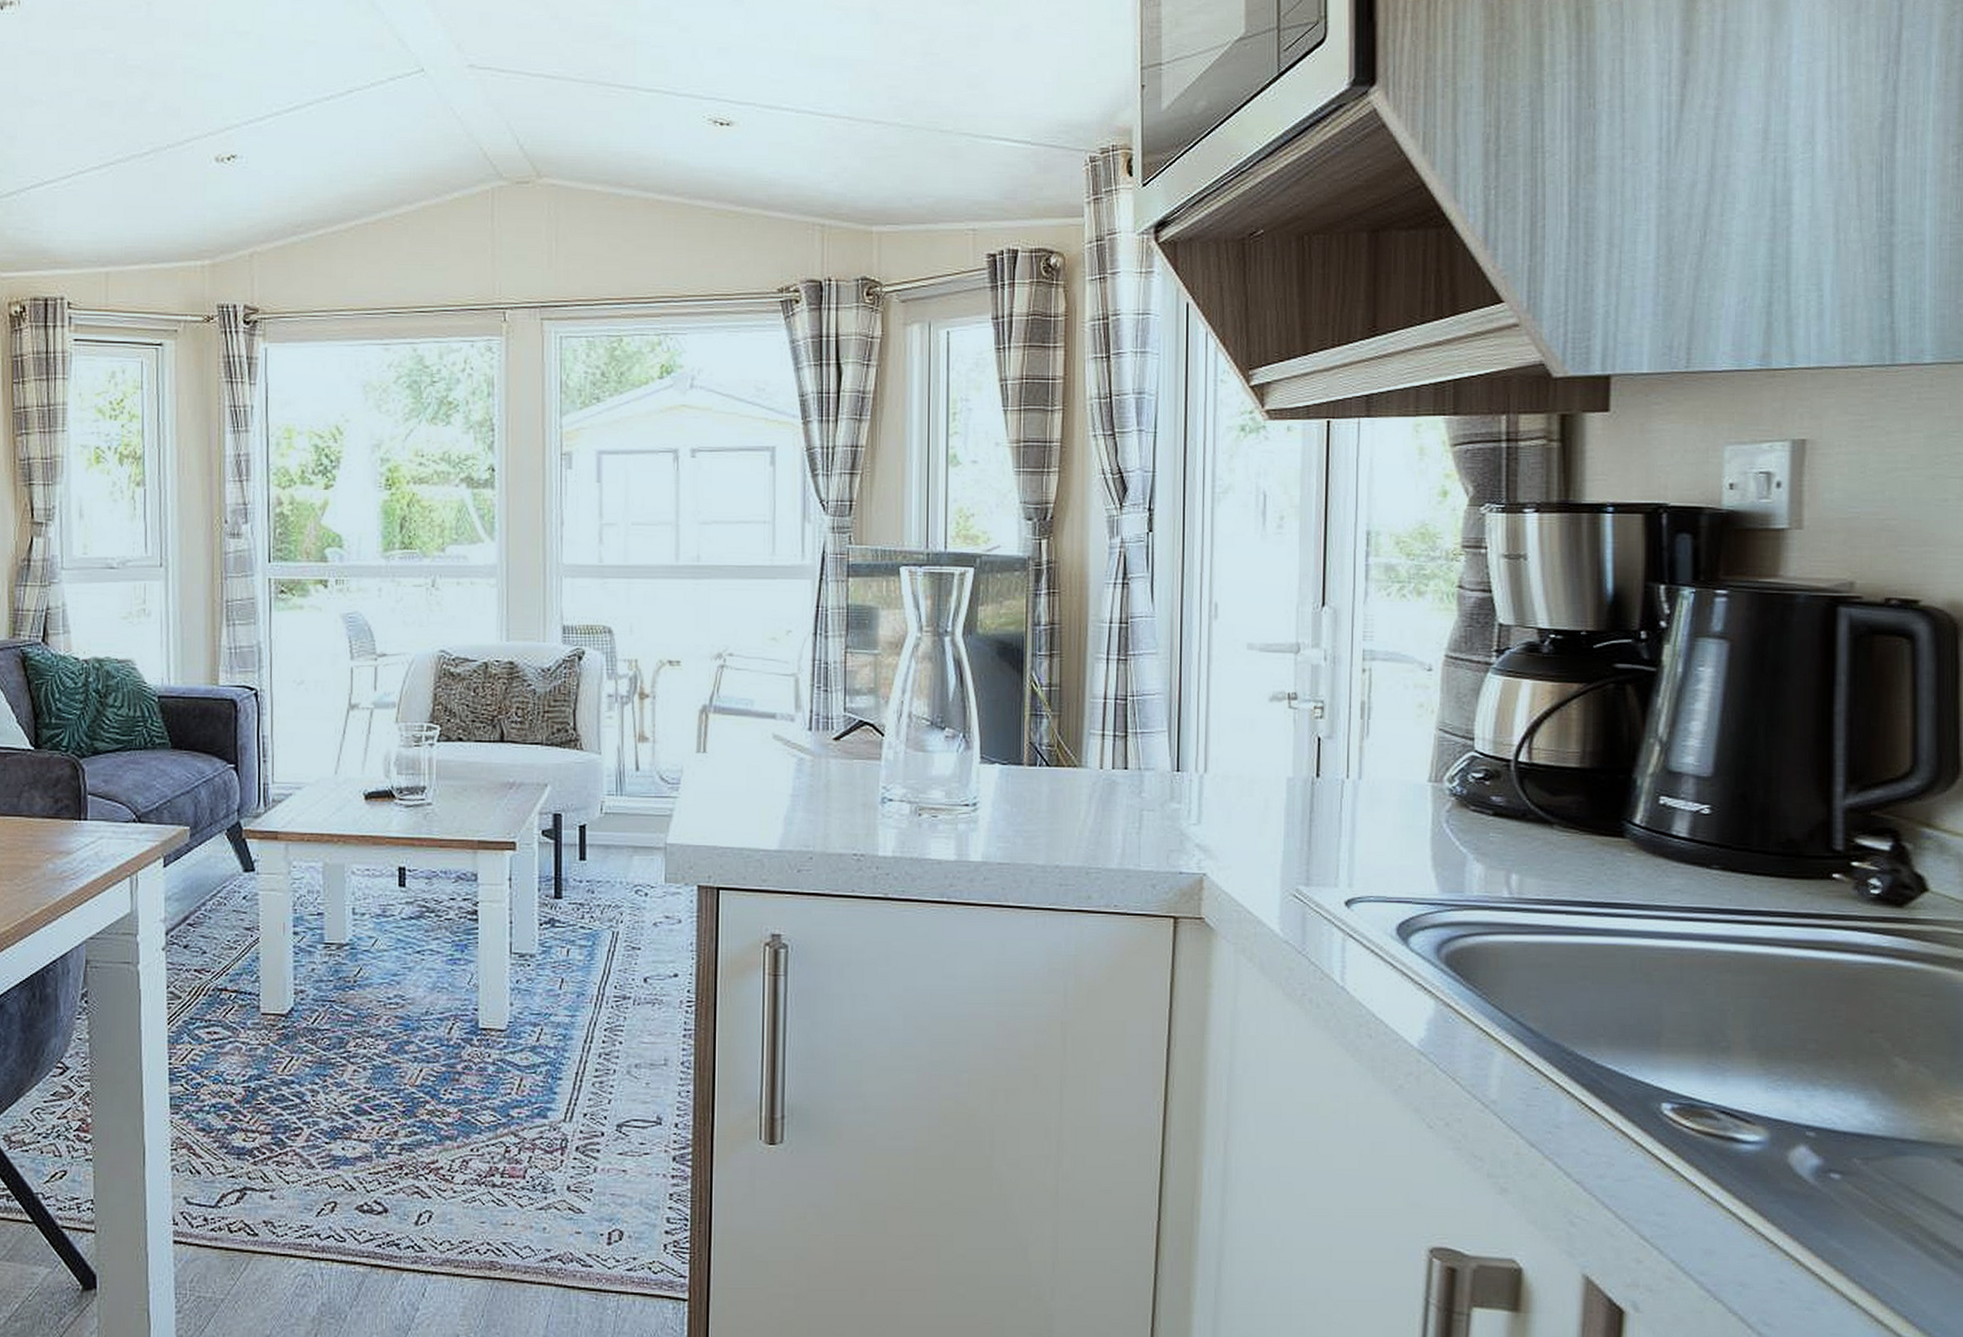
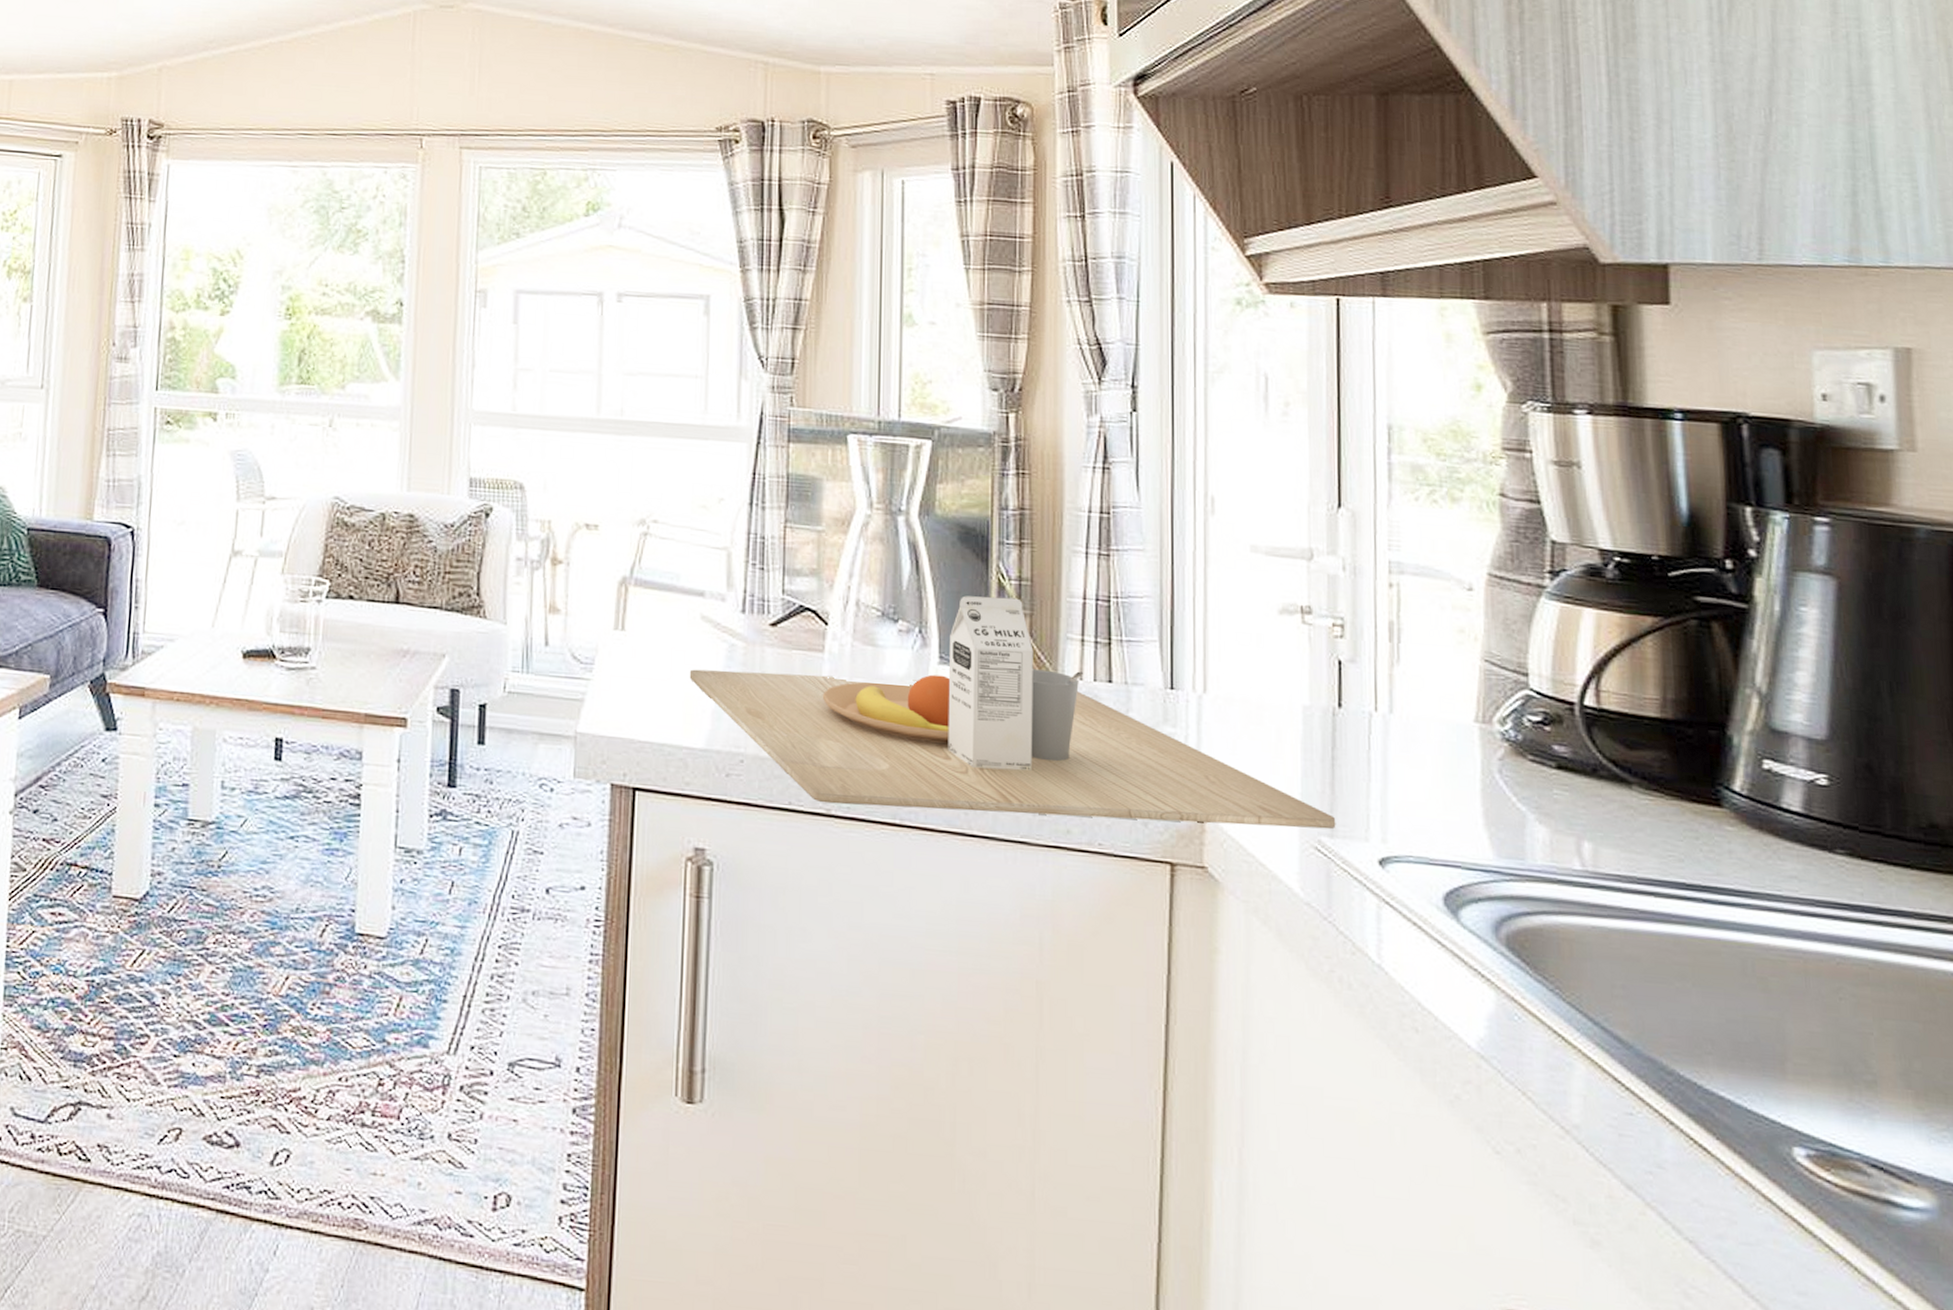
cutting board: none [764,702,1310,889] -> present [689,595,1335,830]

